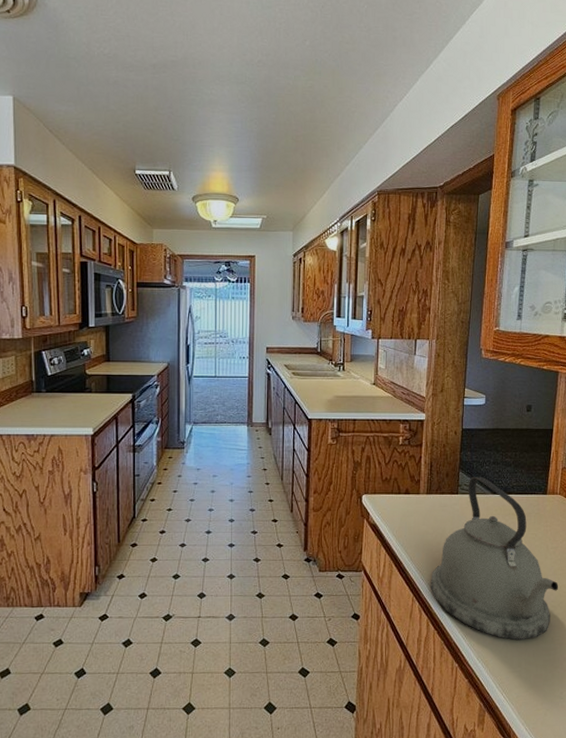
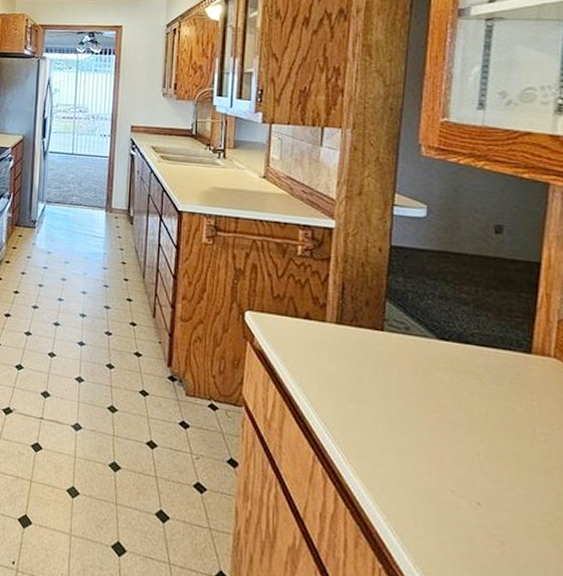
kettle: present [430,476,559,640] -> none [340,310,556,561]

